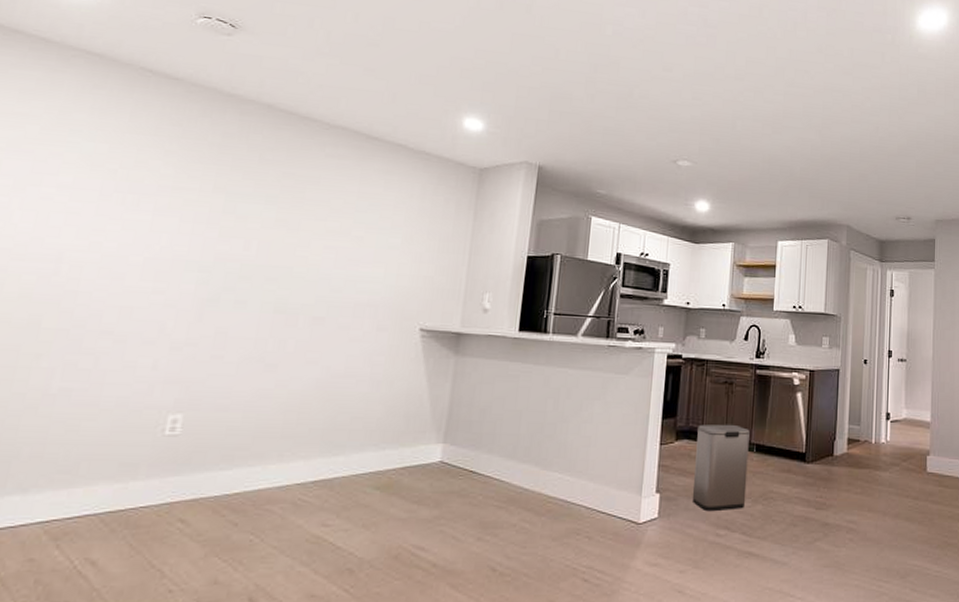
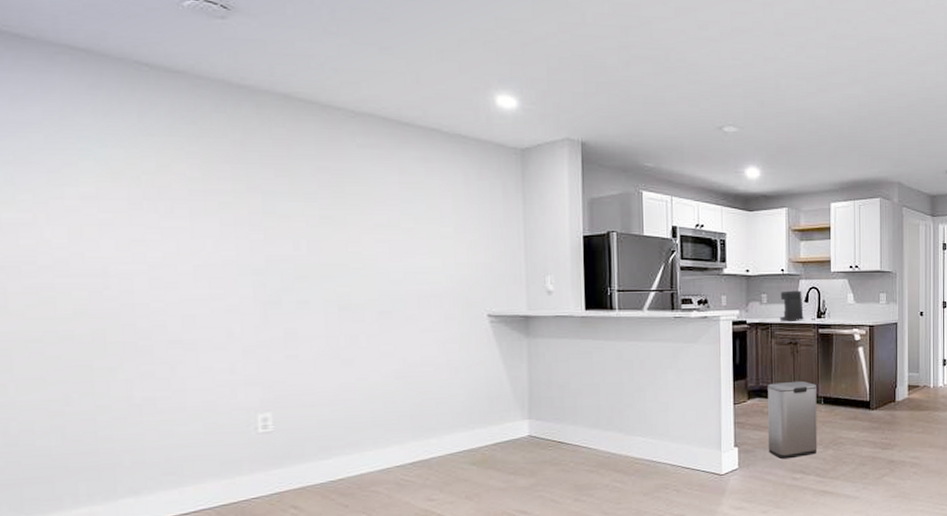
coffee maker: none [716,326,742,360] -> present [779,290,804,322]

